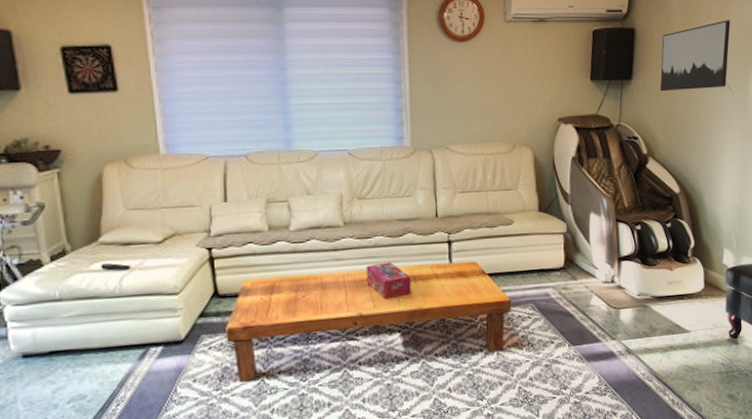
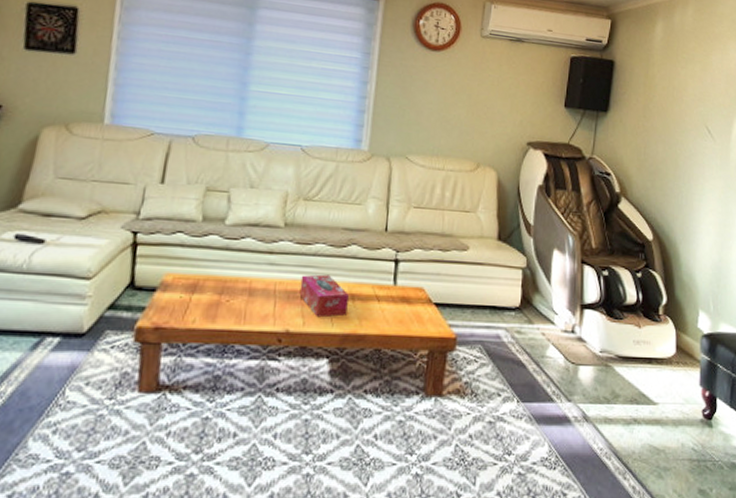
wall art: present [660,20,731,92] -> none [638,64,713,133]

